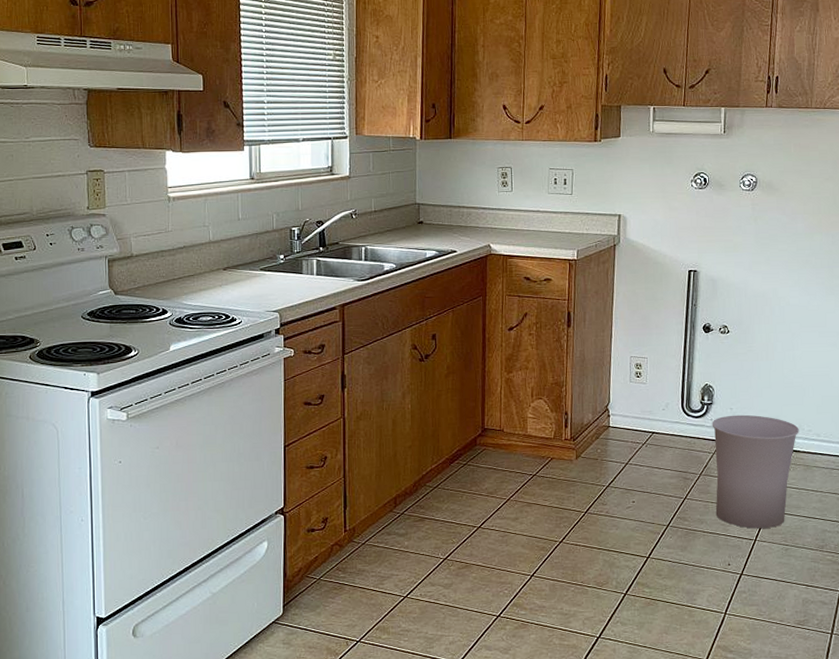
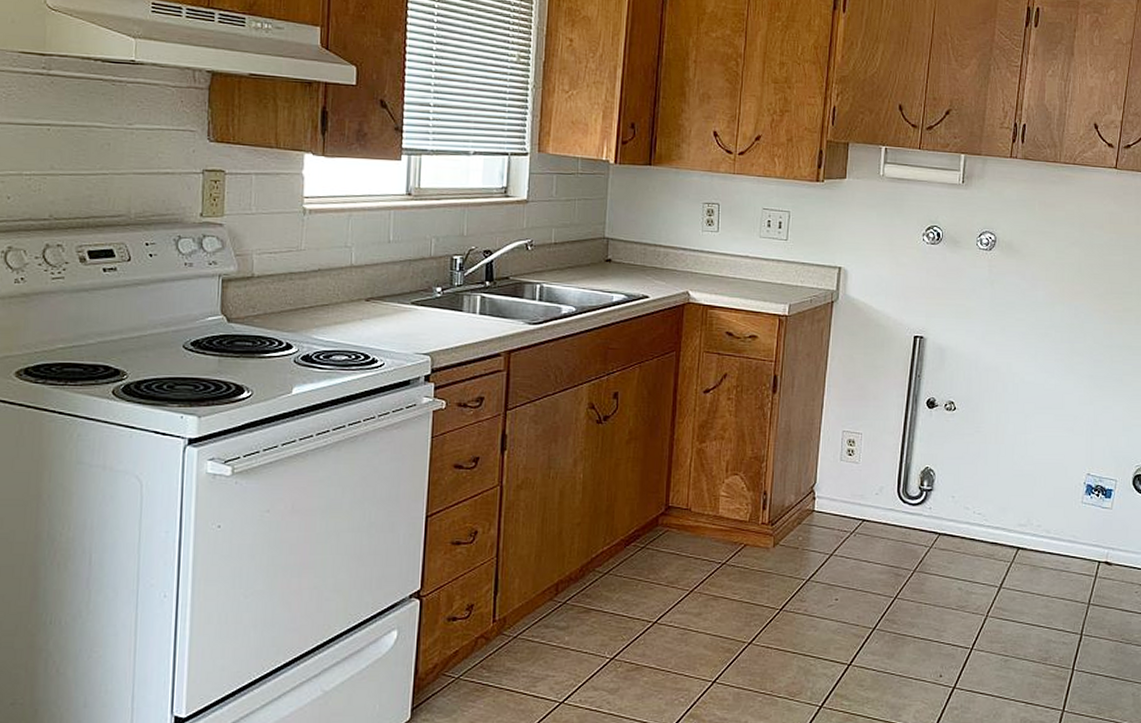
waste bin: present [712,414,799,529] -> none [929,504,1027,635]

